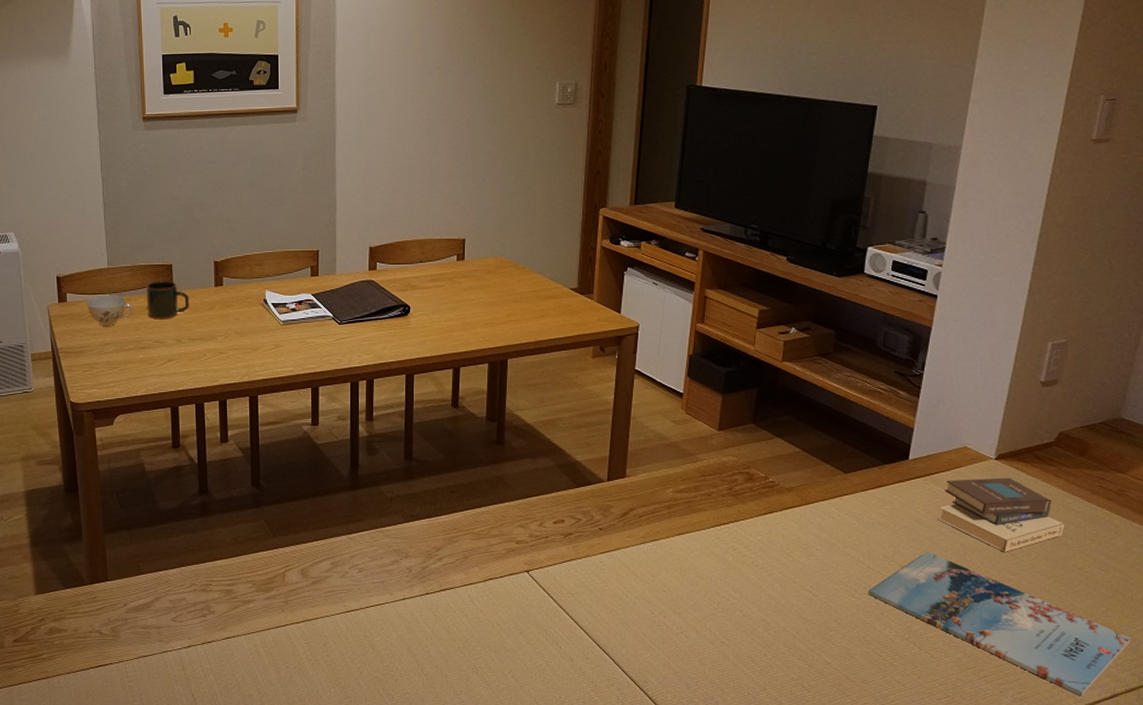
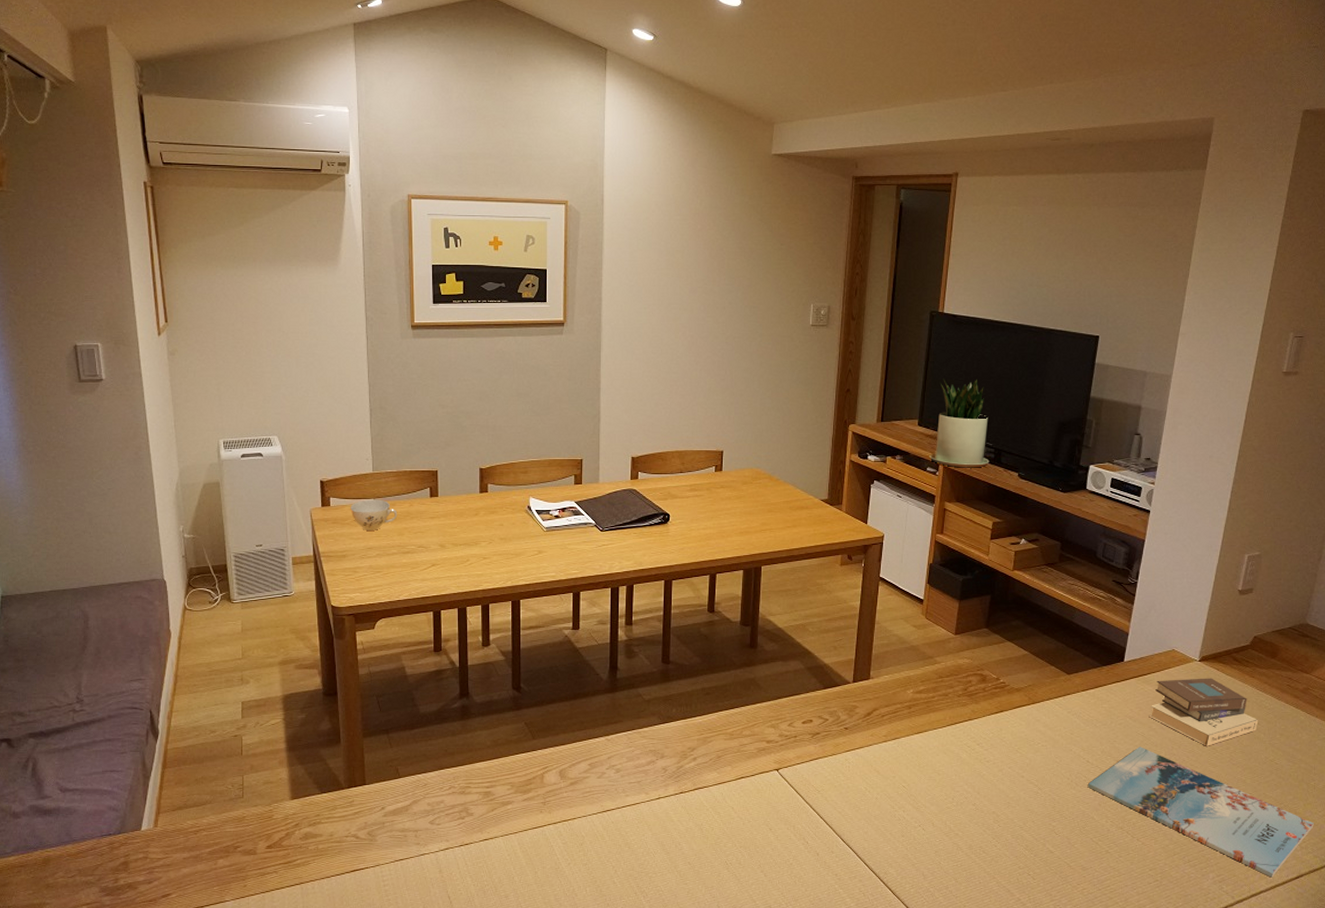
mug: present [146,281,190,320] -> none [411,487,455,525]
planter: none [688,156,755,252] -> present [929,378,990,468]

